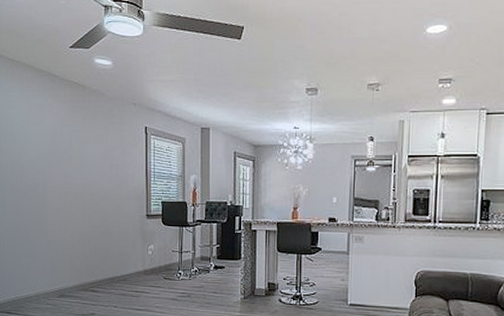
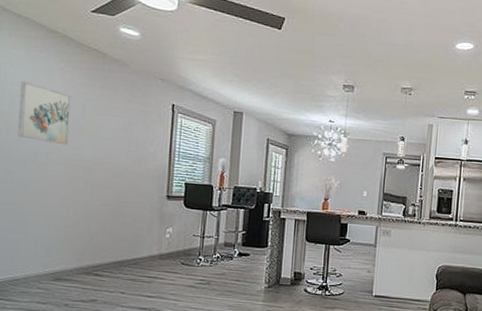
wall art: none [18,119,60,175] -> present [18,80,71,145]

